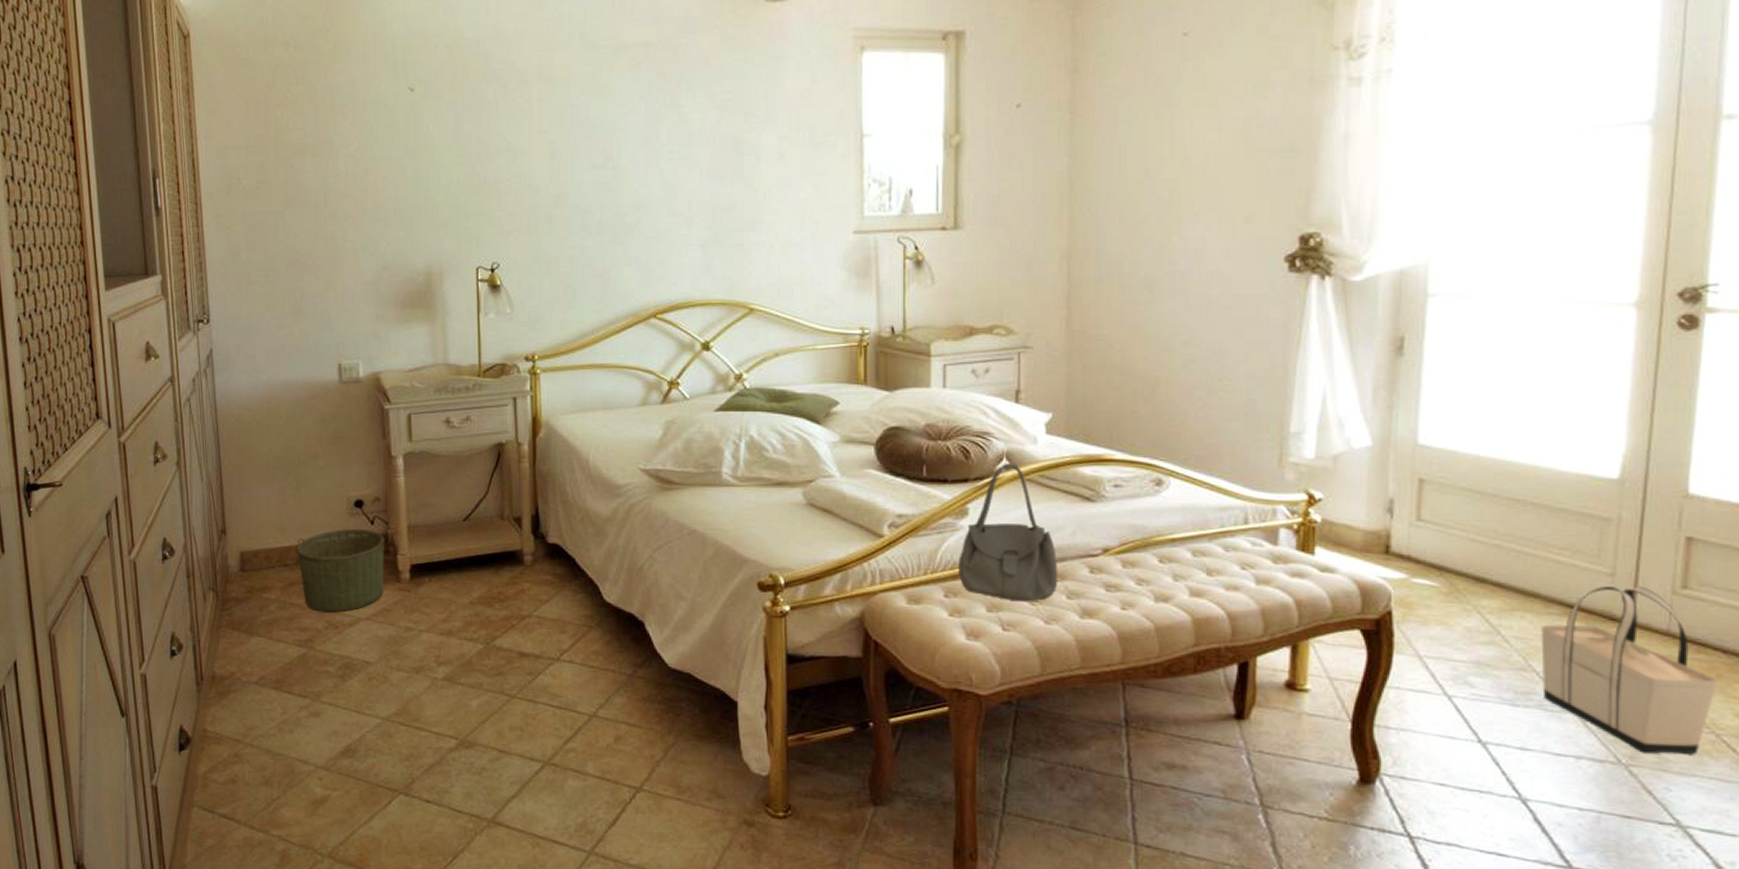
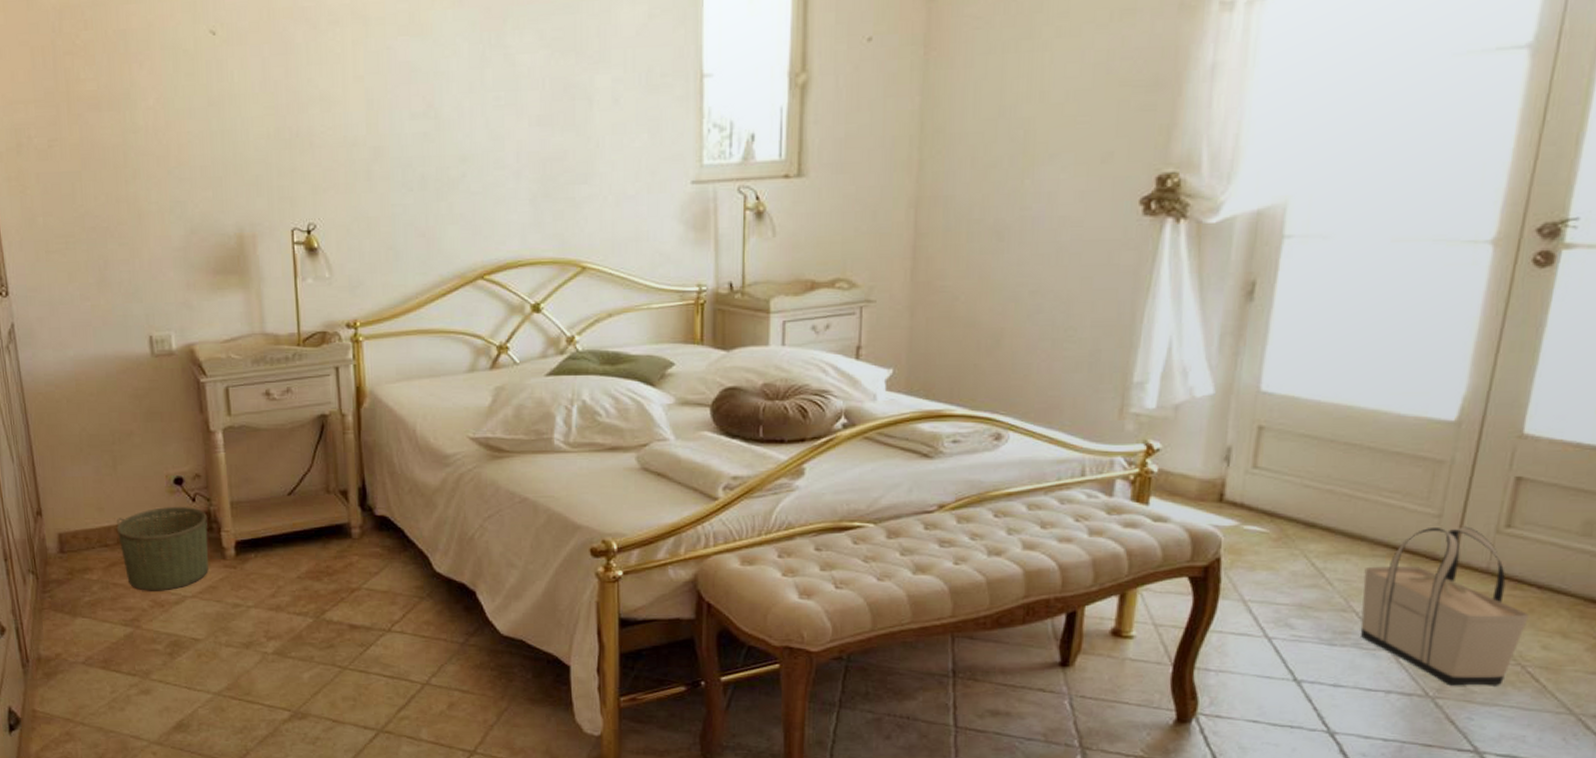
handbag: present [958,464,1058,602] -> none [793,422,893,560]

